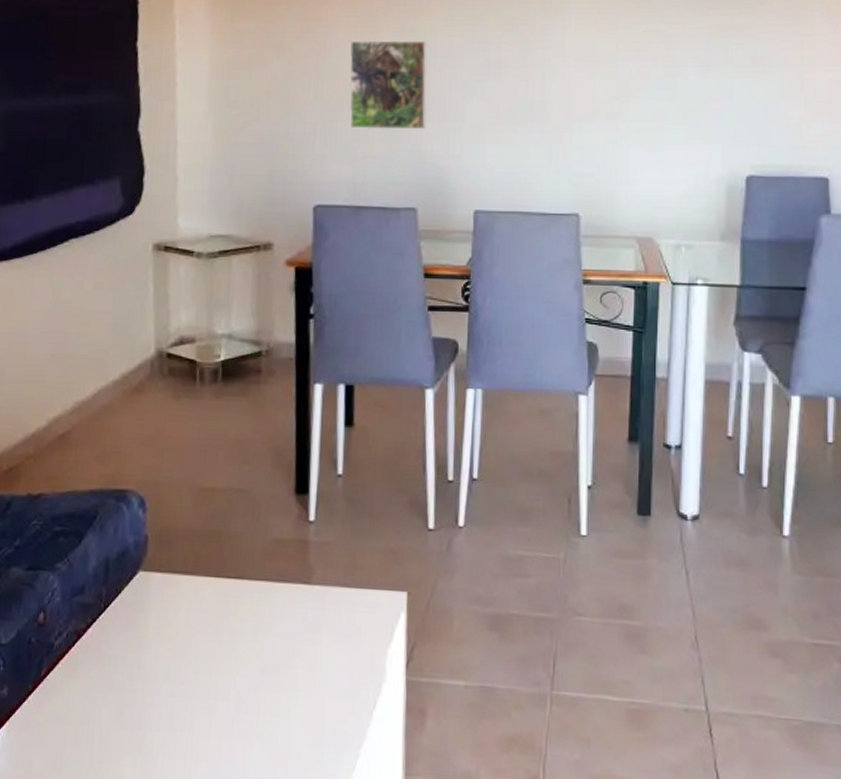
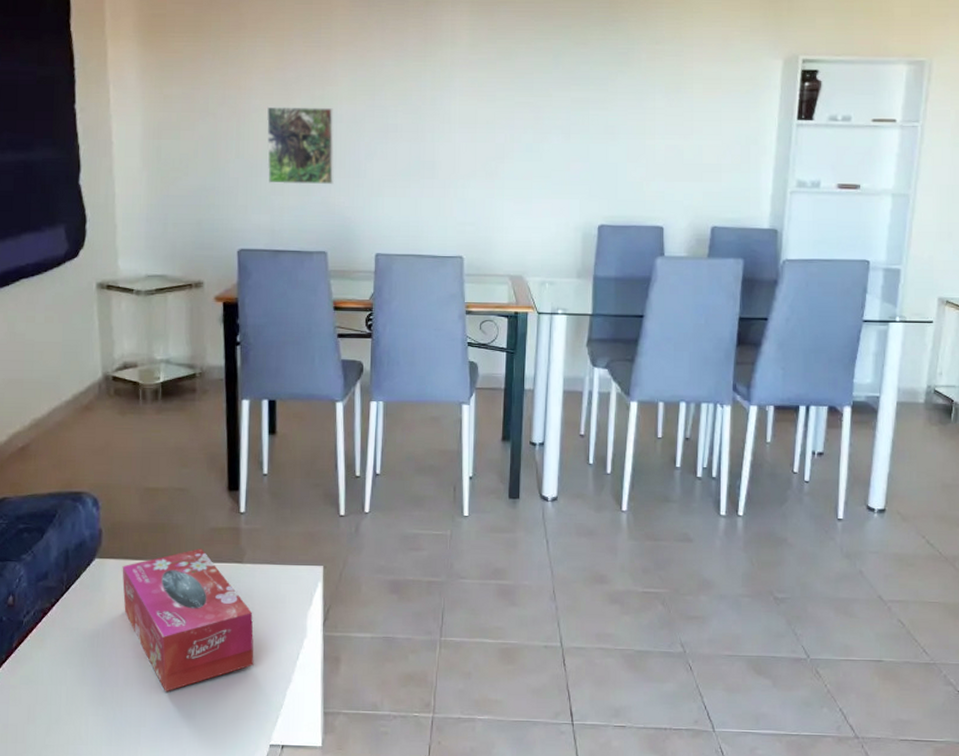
tissue box: none [169,564,322,741] -> present [122,549,254,691]

